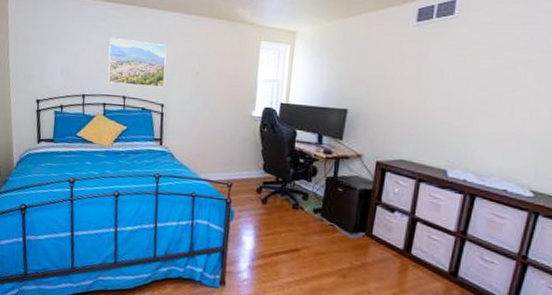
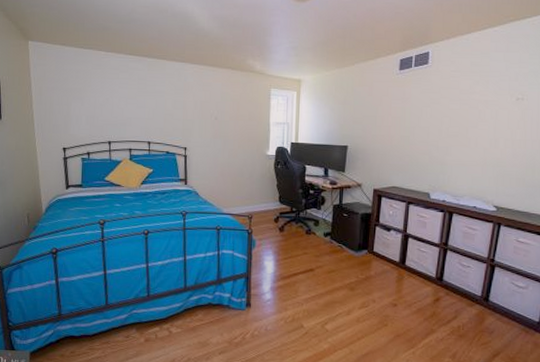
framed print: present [108,37,167,88] -> none [132,87,187,133]

